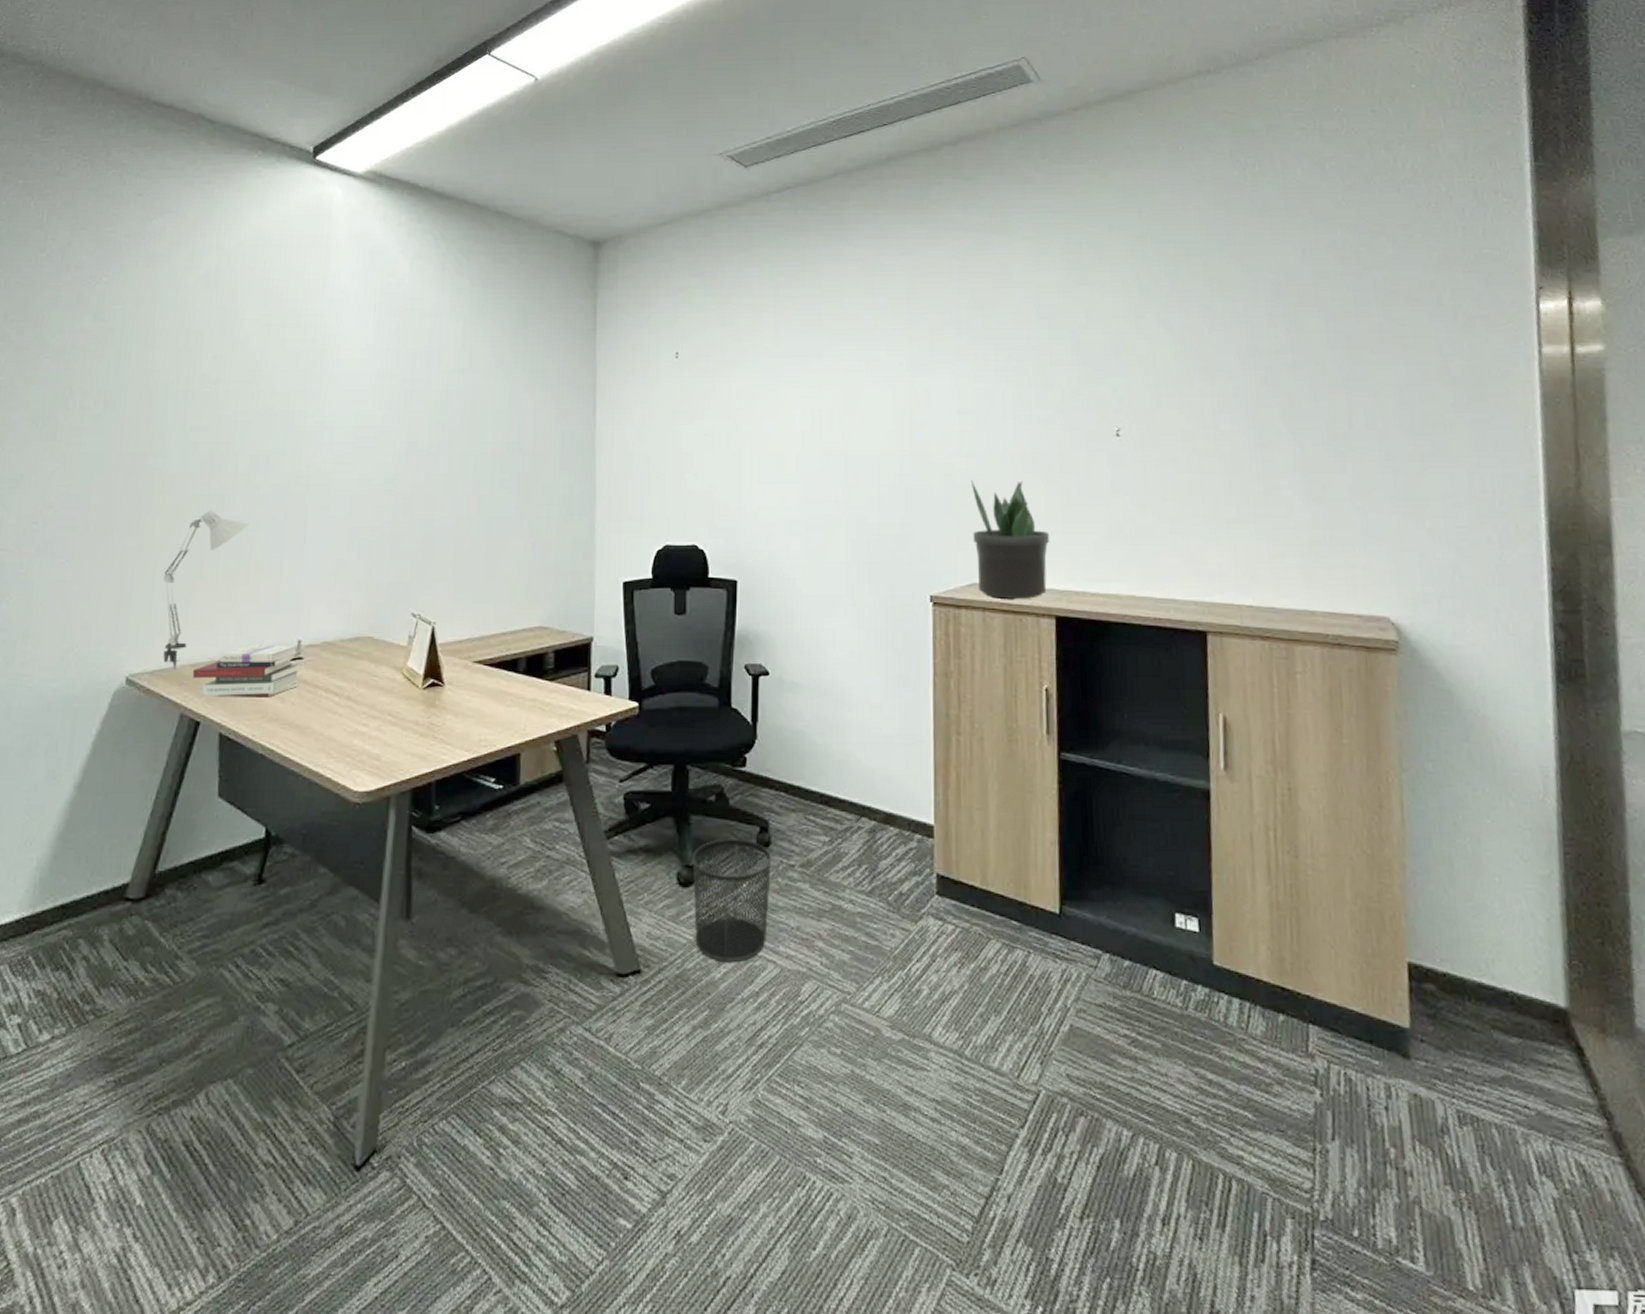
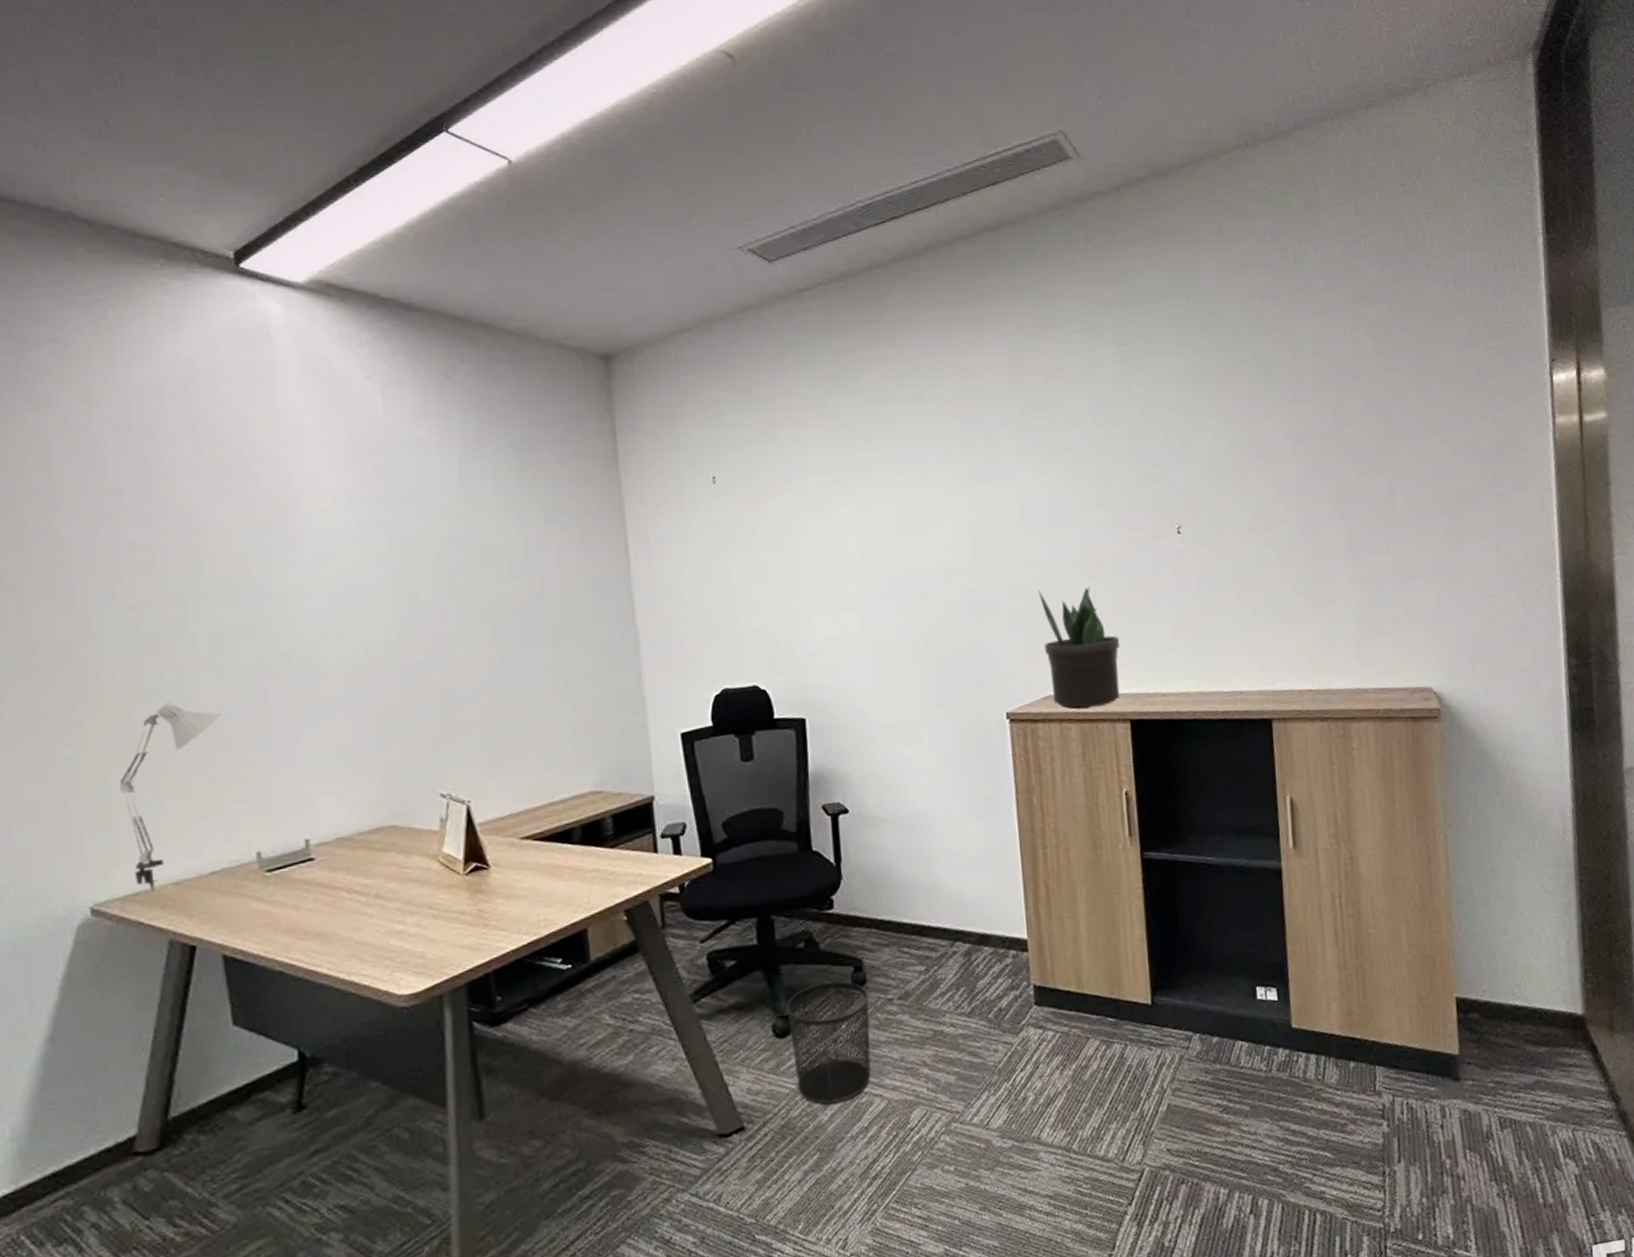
books: present [192,645,299,698] -> none [176,846,314,916]

